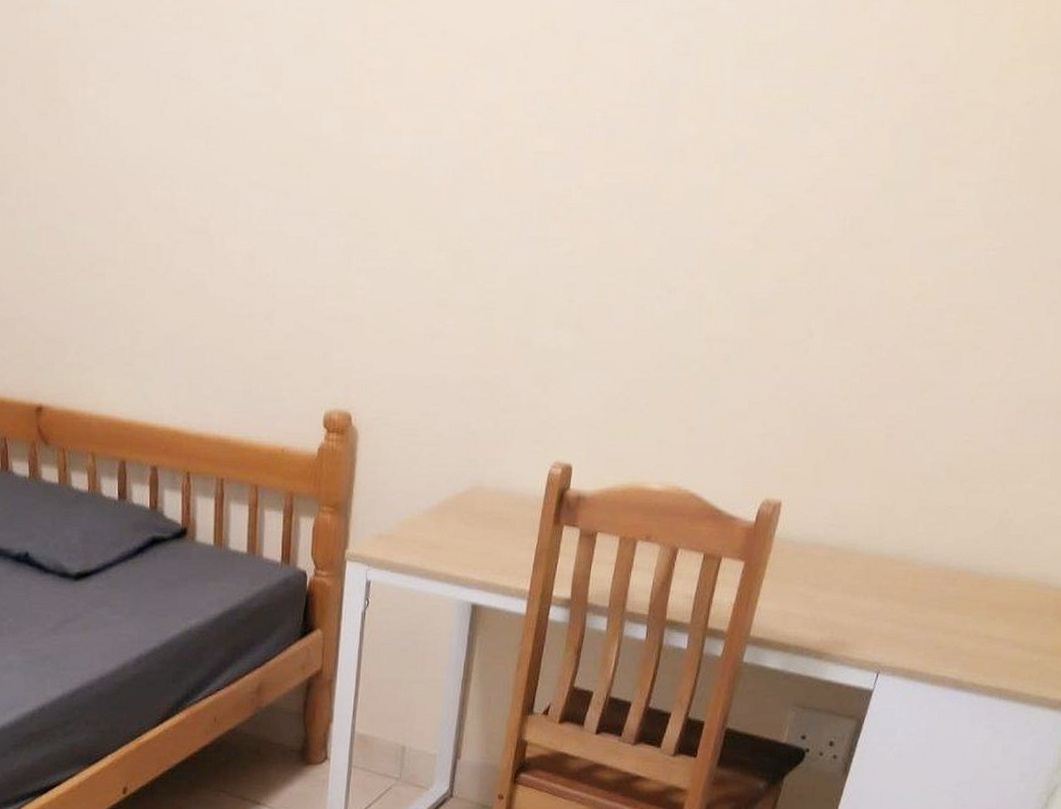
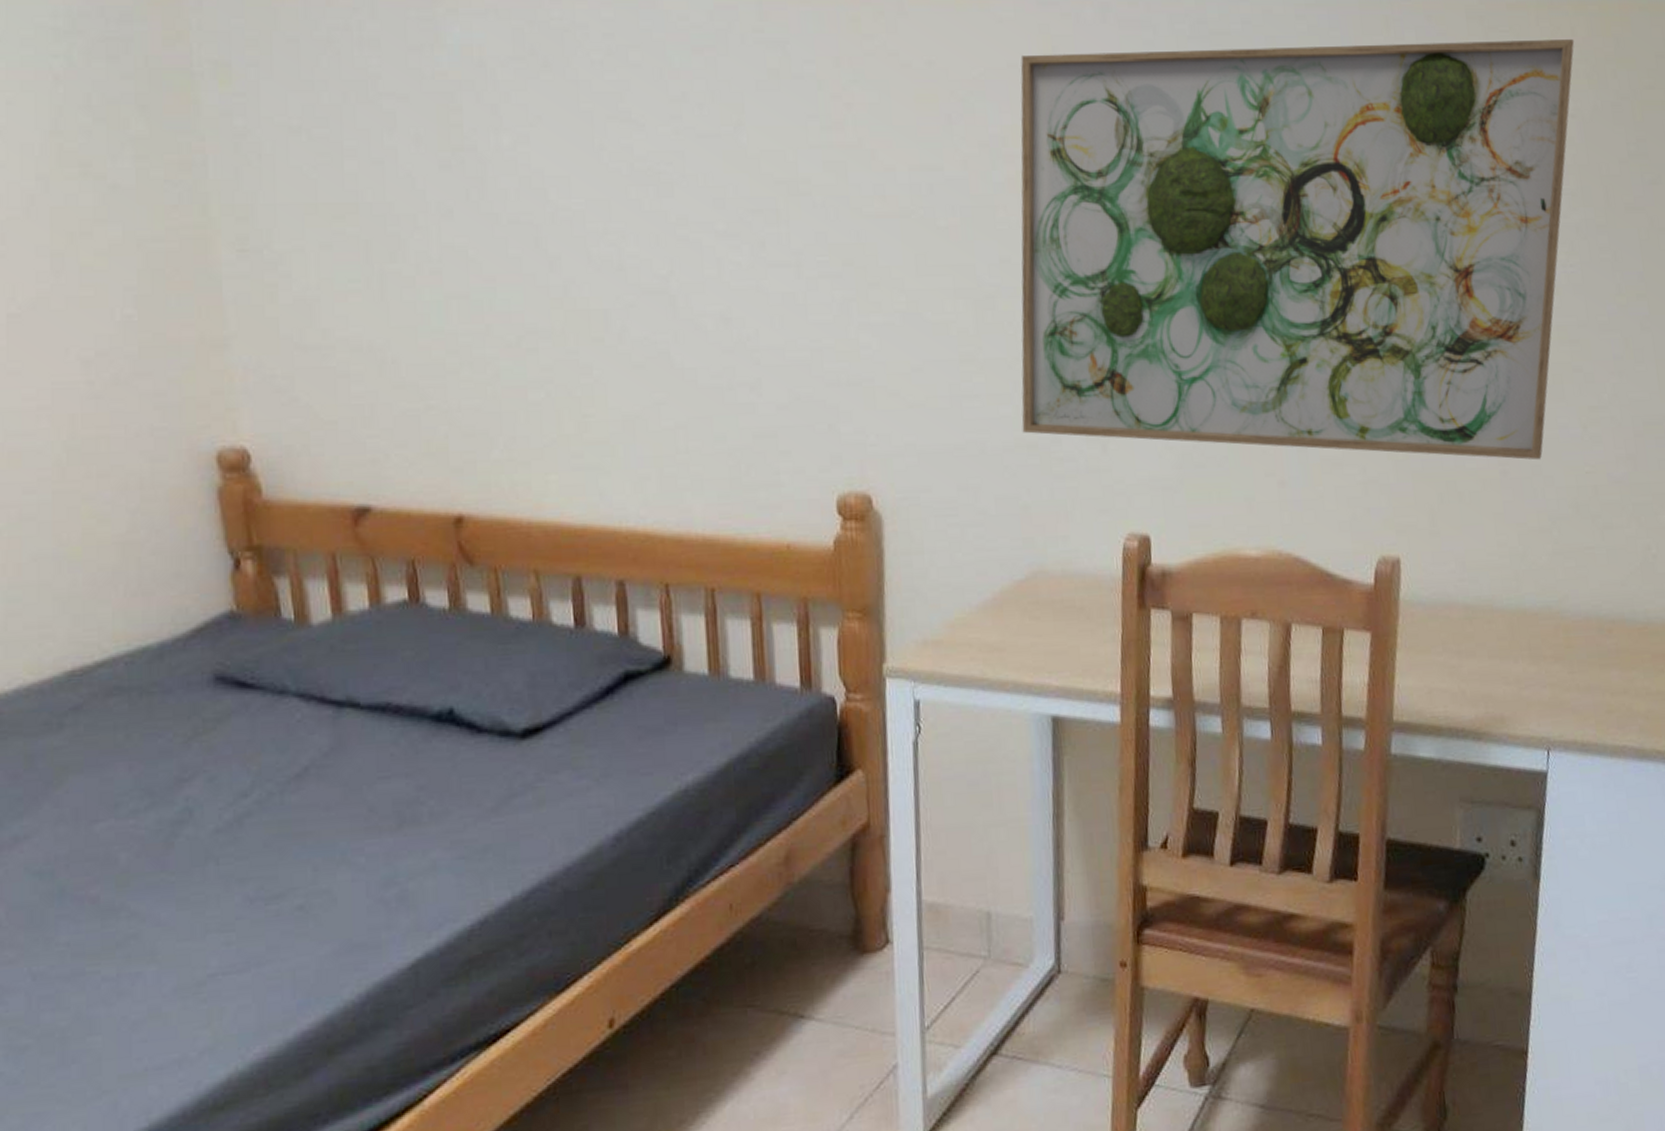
wall art: none [479,23,1047,427] -> present [1020,38,1575,460]

